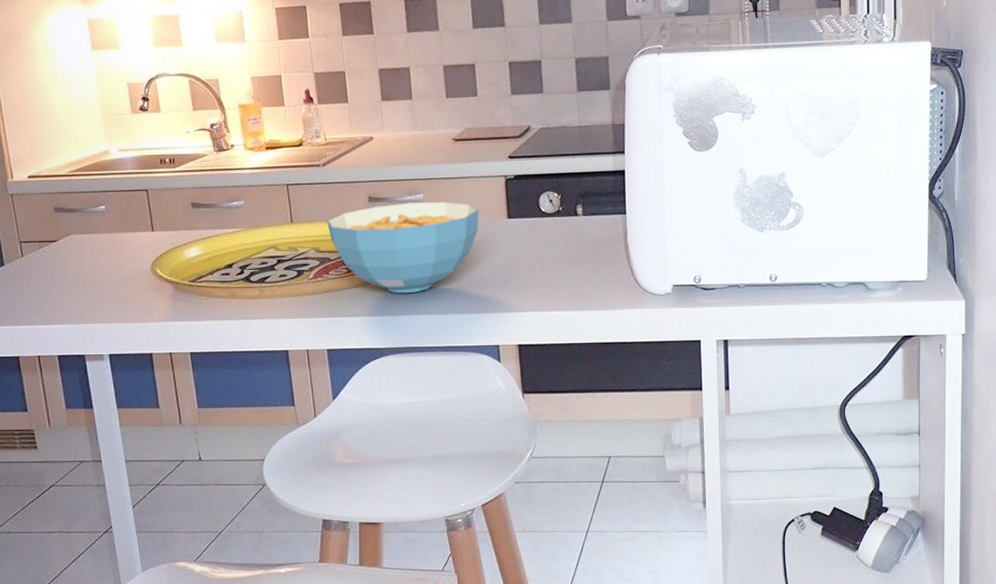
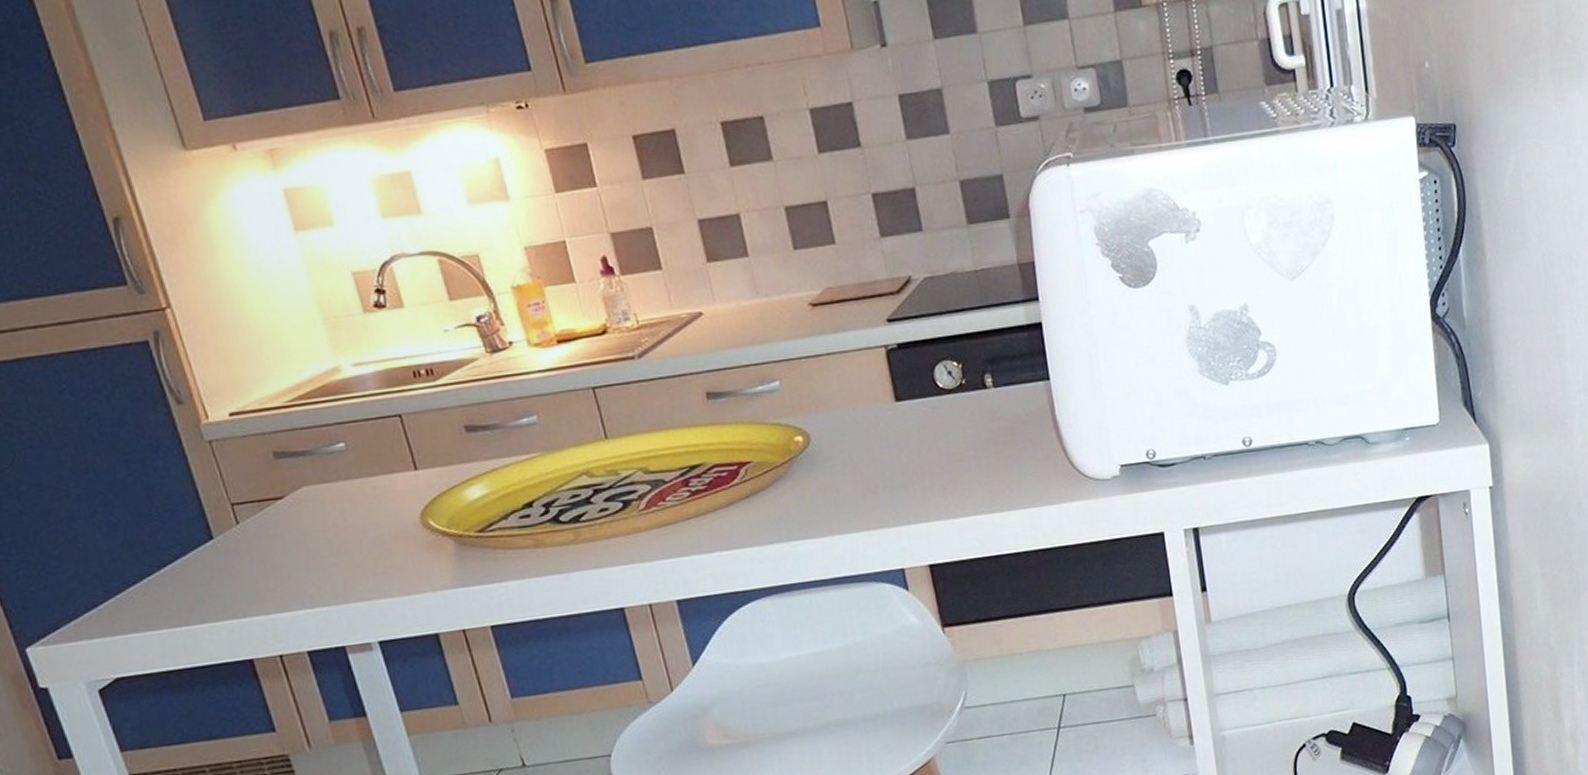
cereal bowl: present [327,202,479,294] -> none [654,388,858,517]

